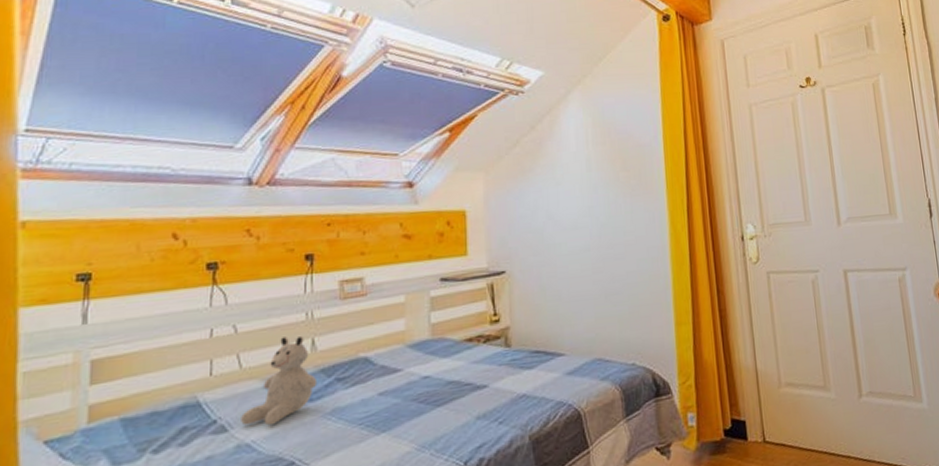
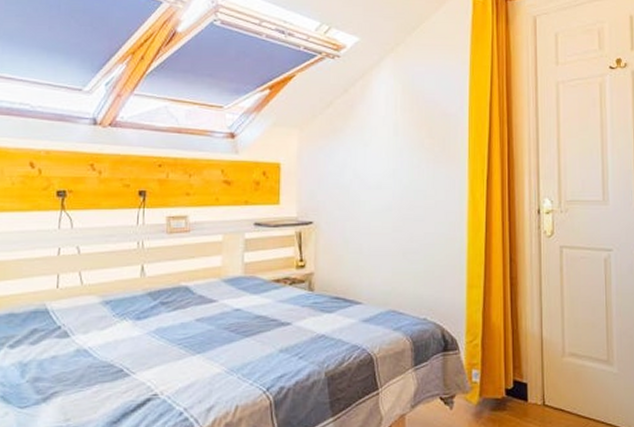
stuffed animal: present [241,335,318,426] -> none [80,261,145,336]

